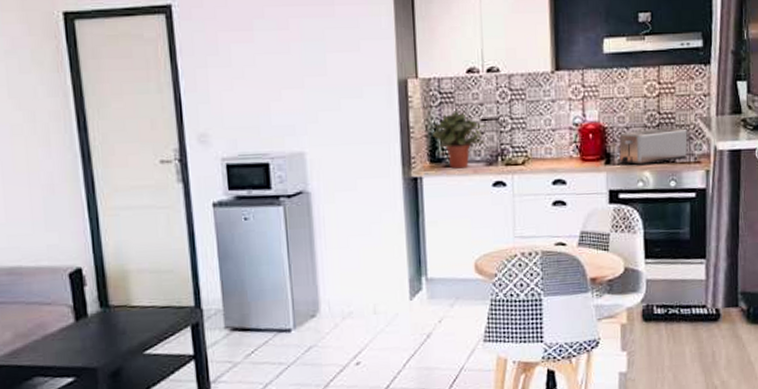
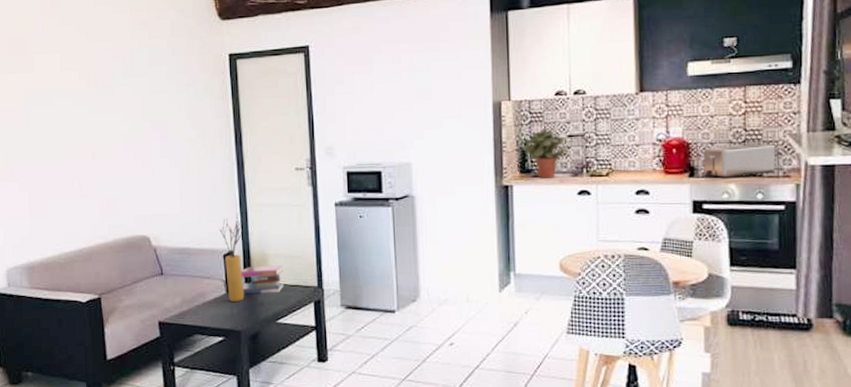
vase: none [62,220,101,333] -> present [220,213,245,303]
books: none [93,283,152,323] -> present [241,265,284,296]

